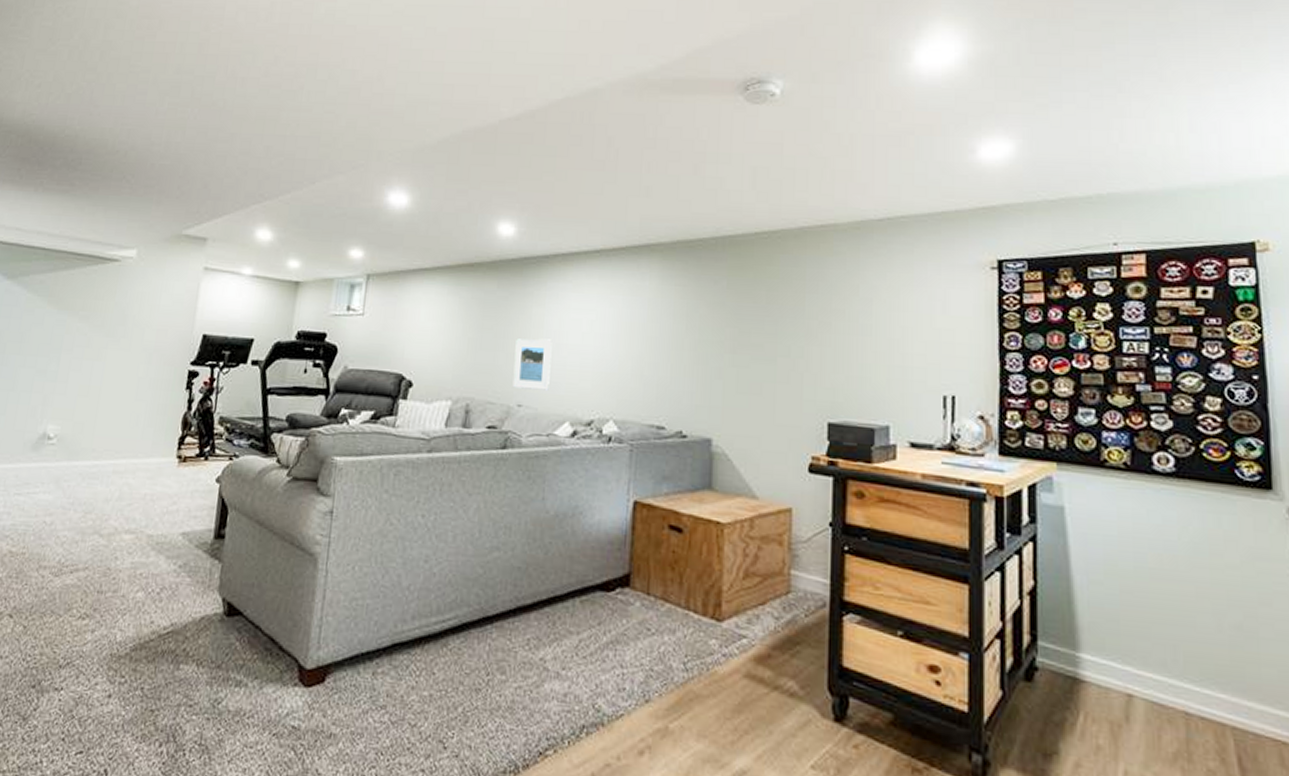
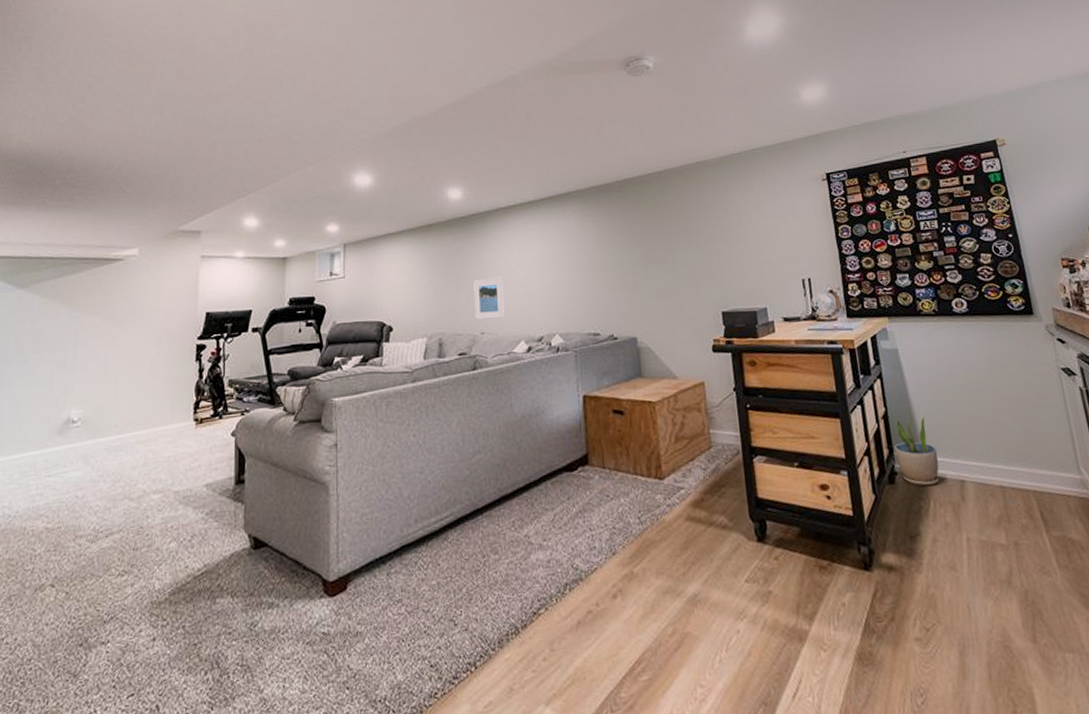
potted plant: none [1039,598,1100,694] -> present [894,415,940,486]

